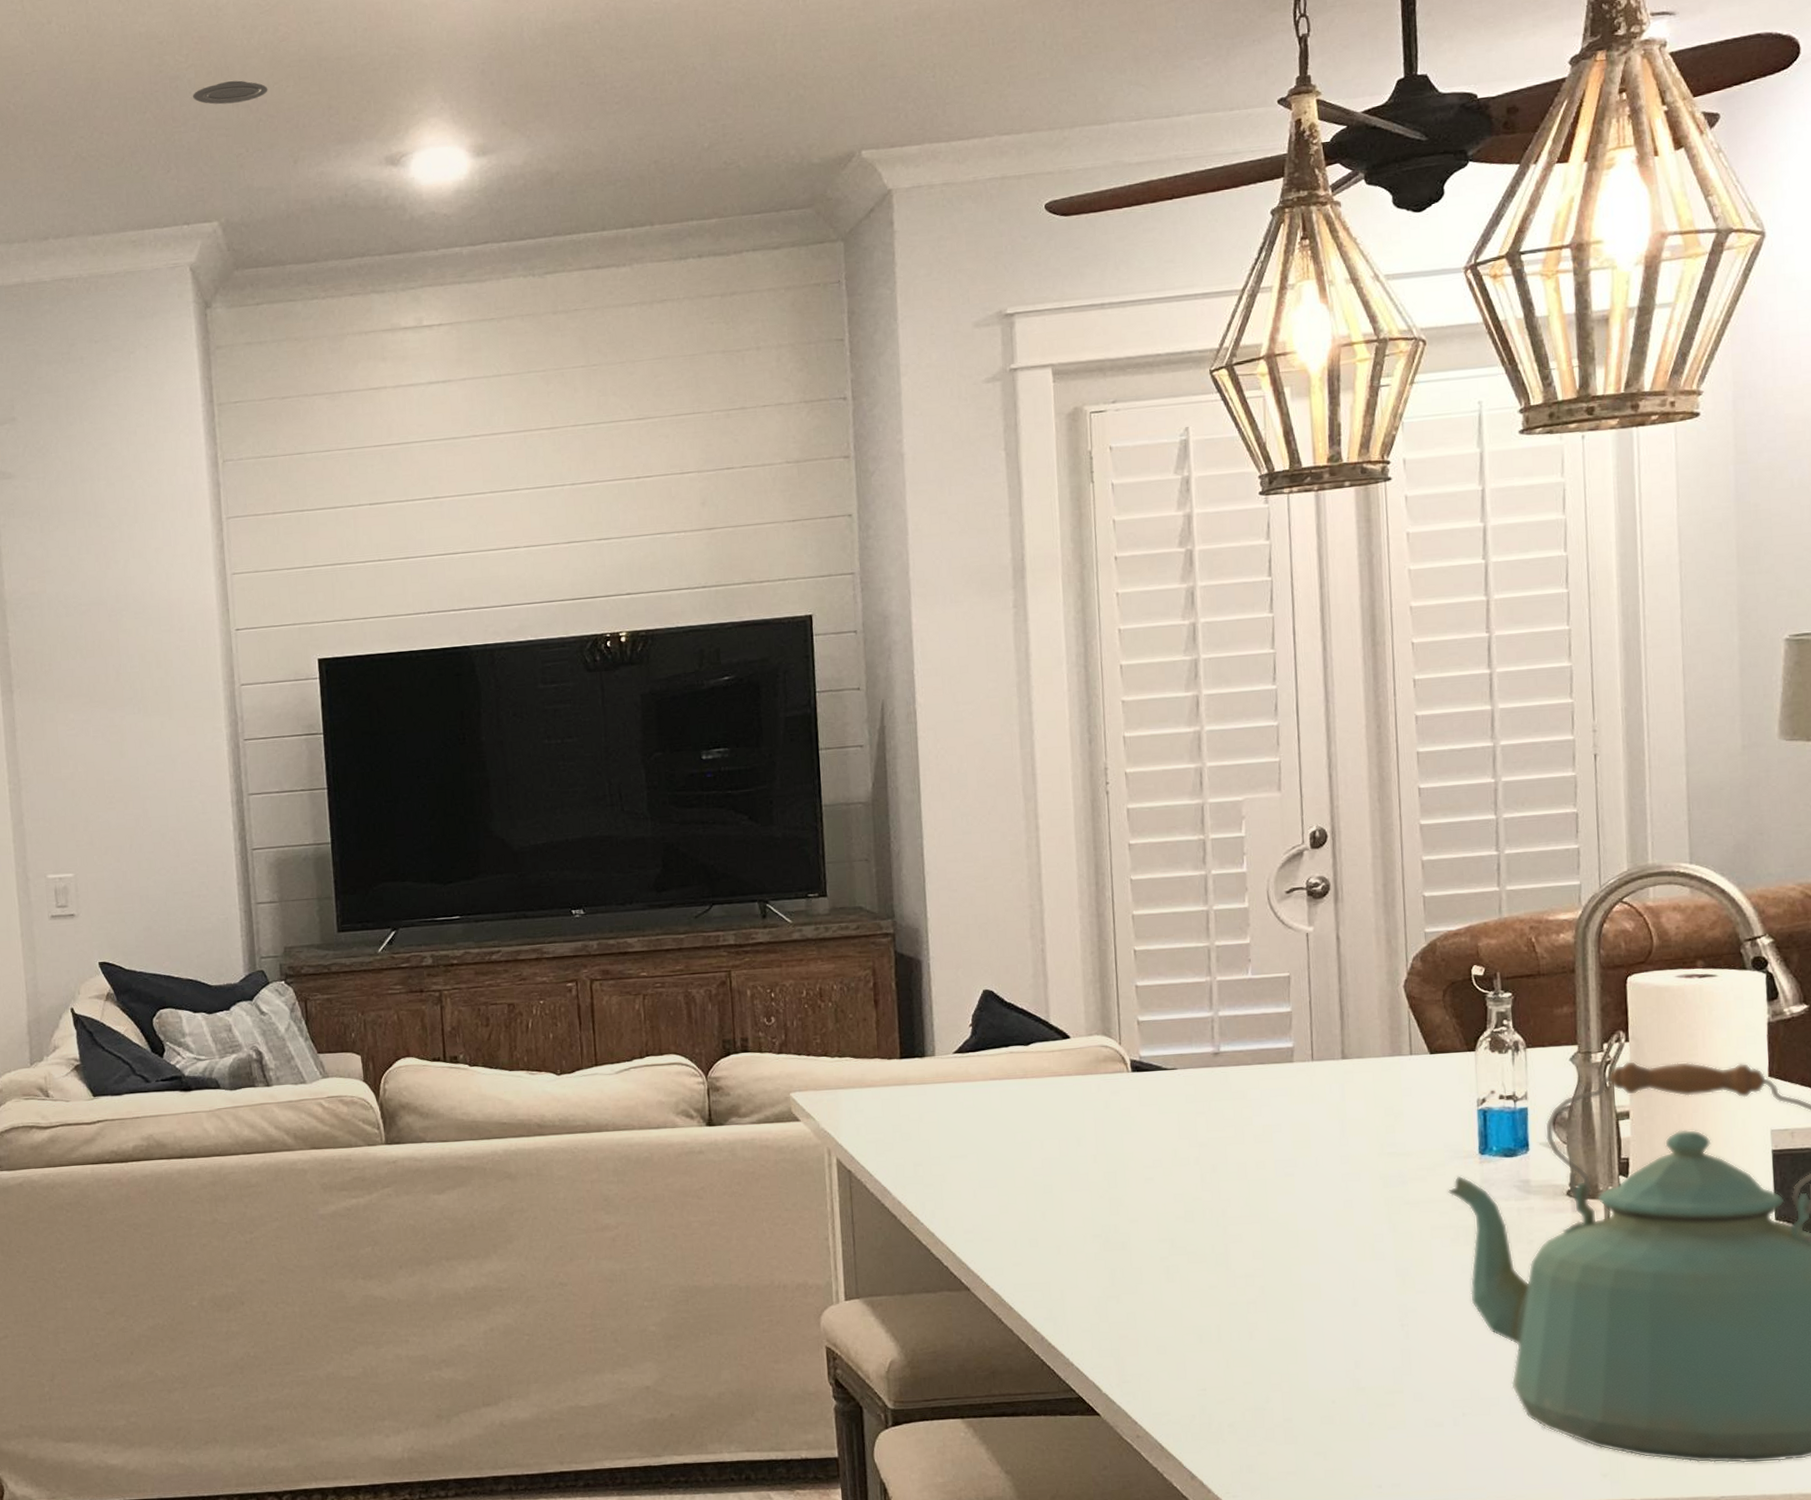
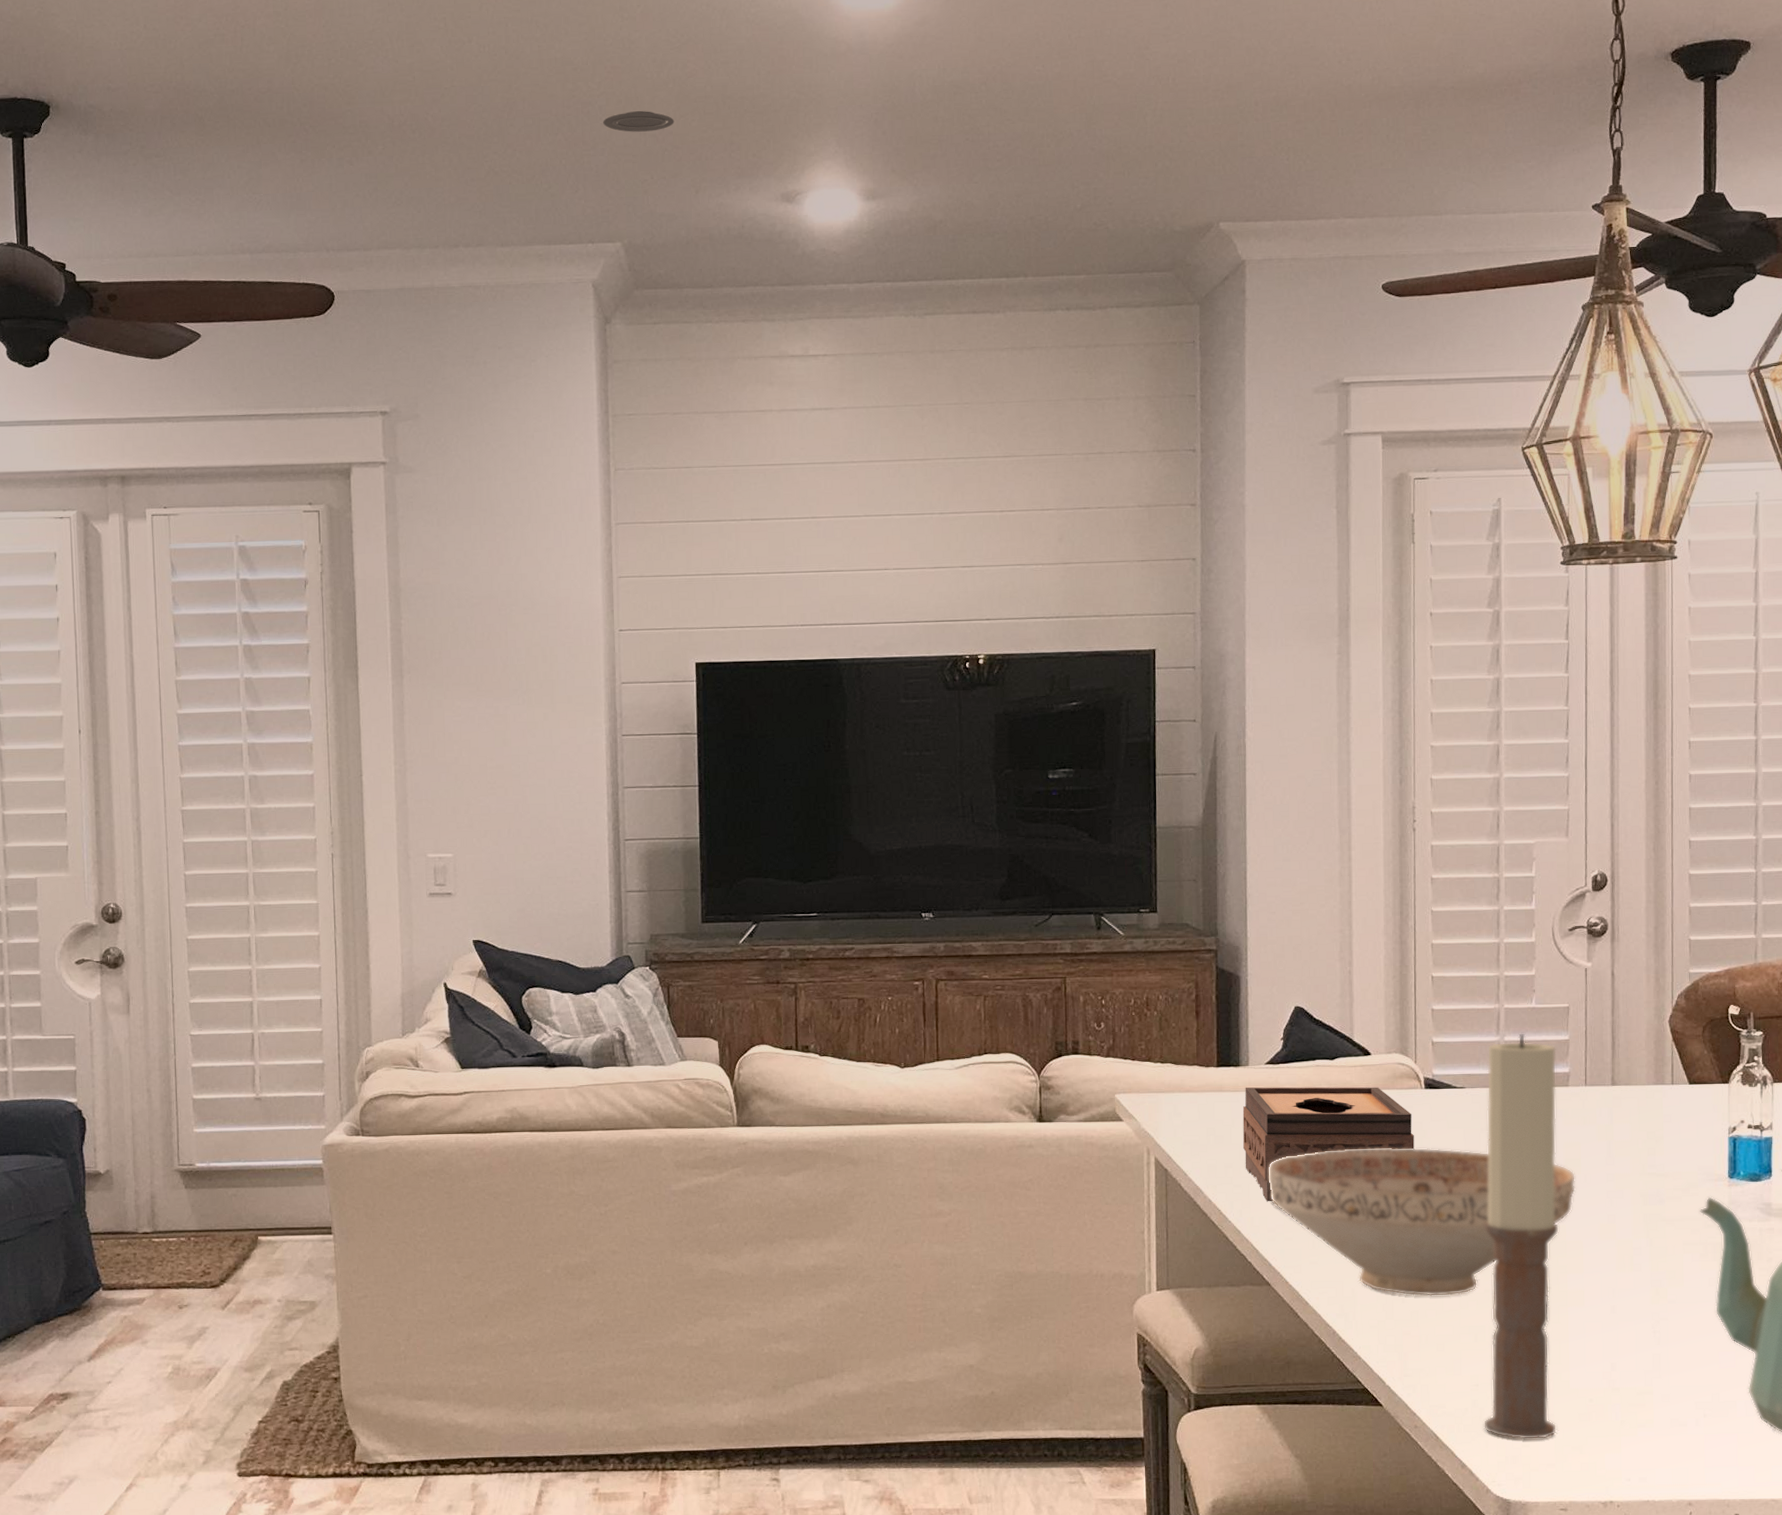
tissue box: none [930,1072,1125,1201] -> present [1242,1087,1416,1202]
decorative bowl: none [962,1135,1306,1296] -> present [1268,1147,1576,1296]
candle: none [1199,1007,1297,1447] -> present [1483,1033,1560,1440]

